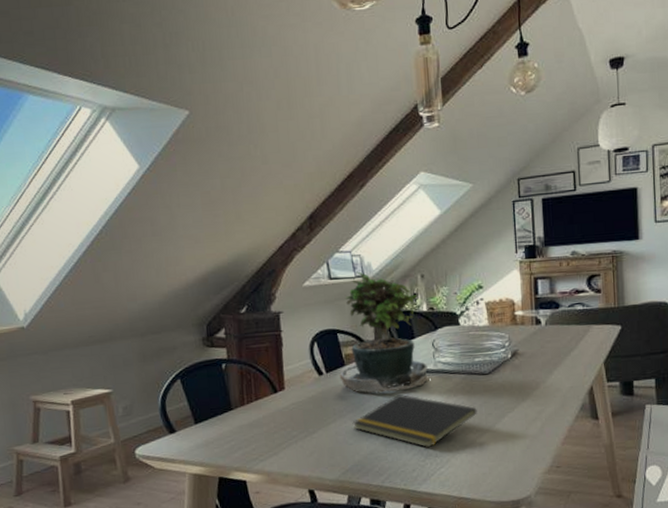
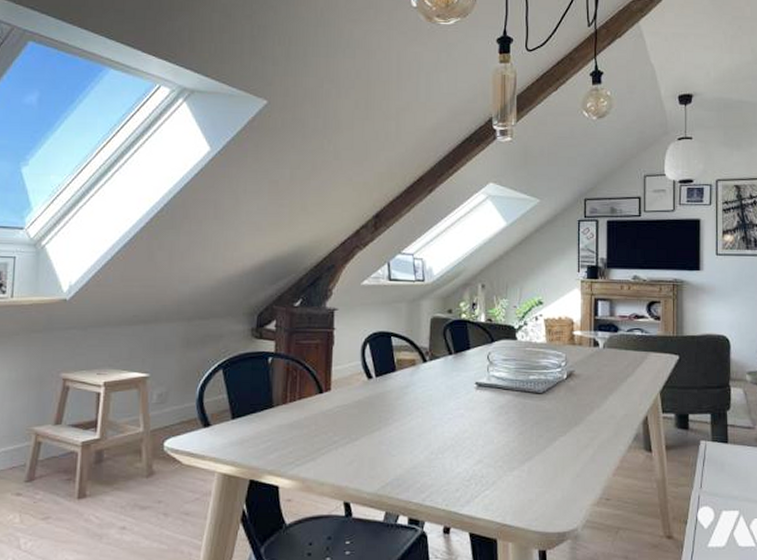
potted plant: present [339,271,430,393] -> none [389,275,482,403]
notepad: present [352,394,477,449] -> none [397,407,528,467]

